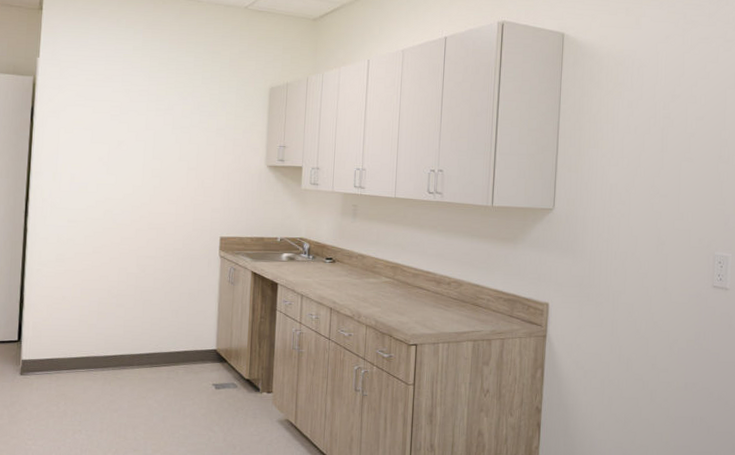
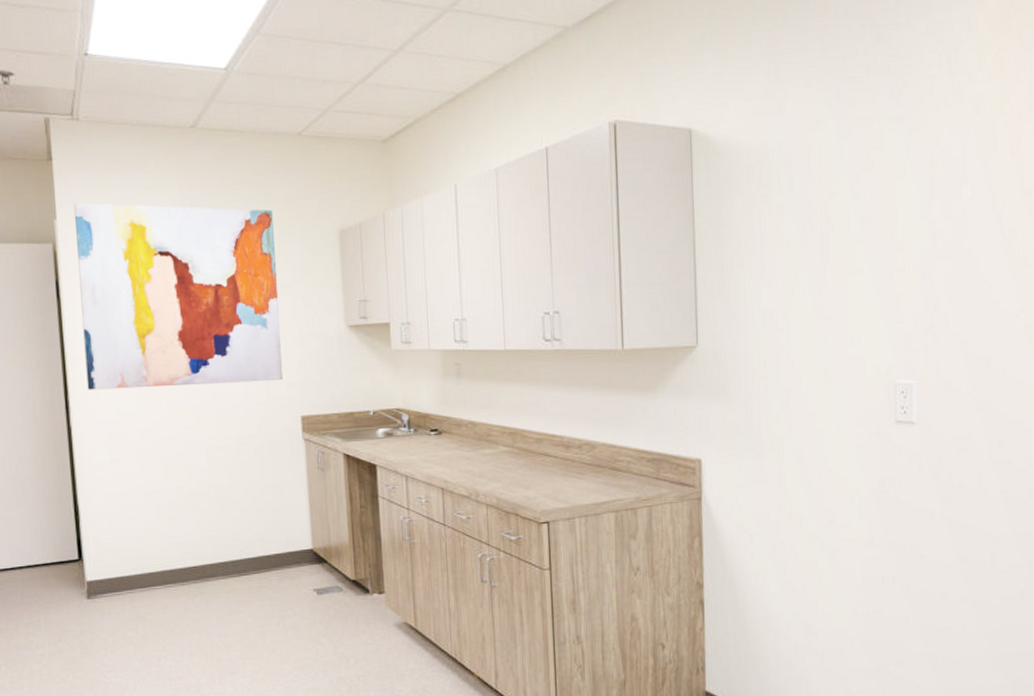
wall art: none [45,46,217,206] -> present [74,202,284,390]

